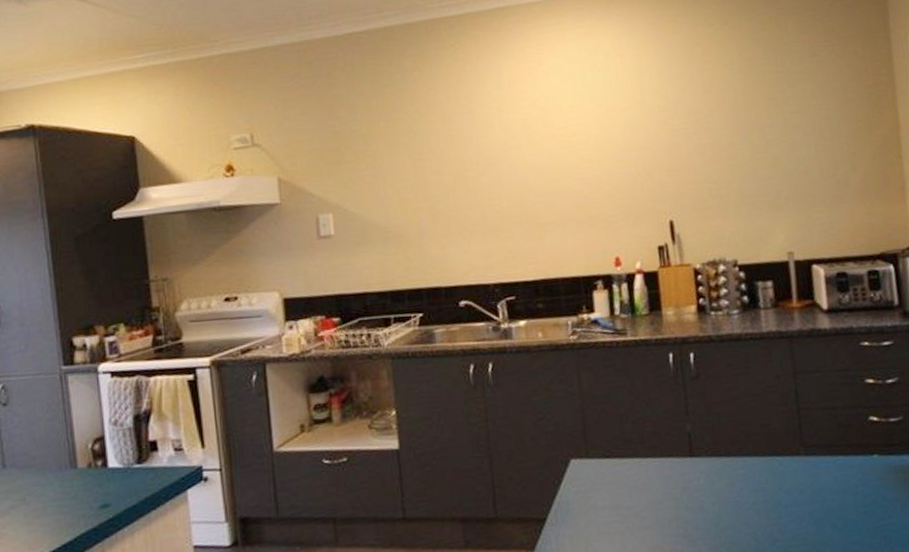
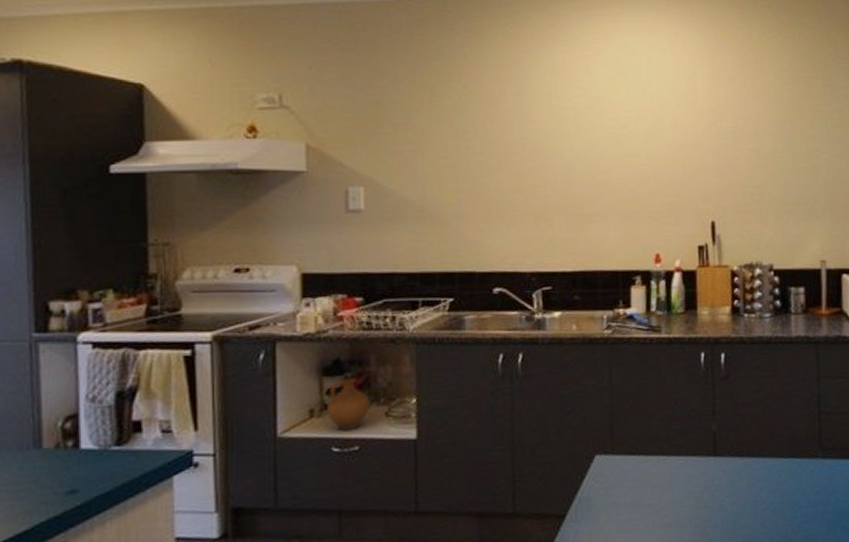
ceramic jug: none [315,393,355,444] -> present [327,377,372,432]

